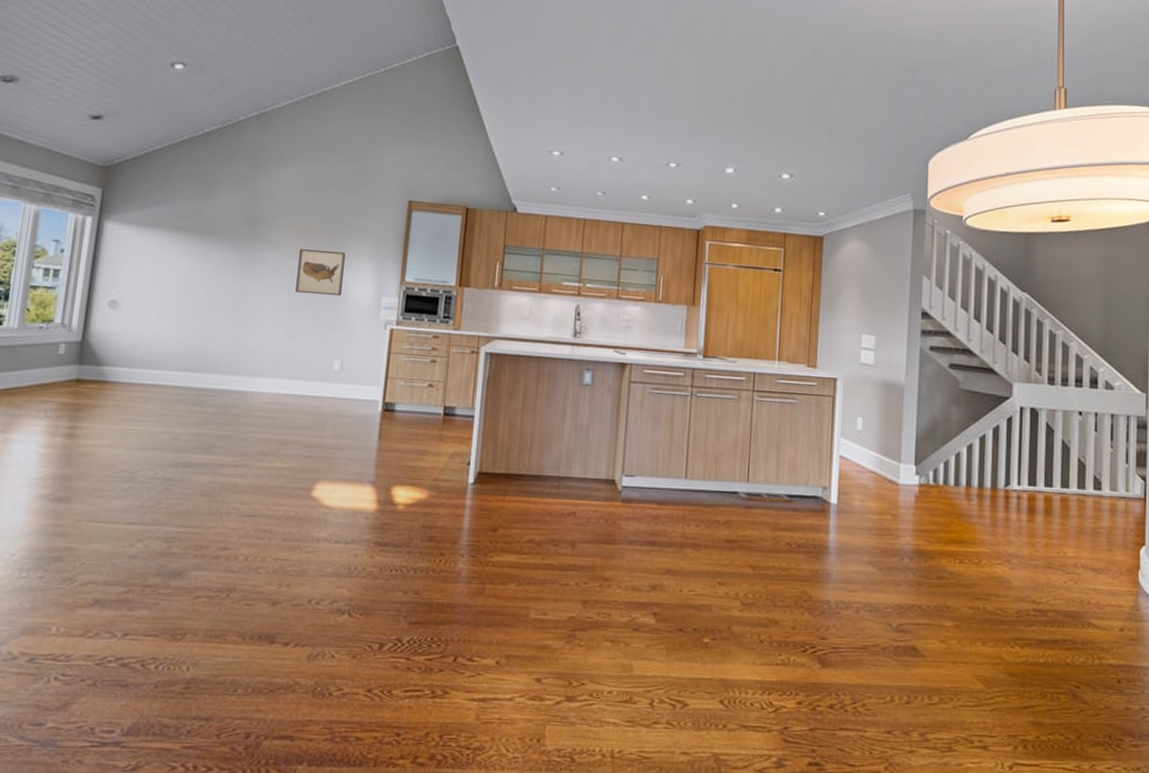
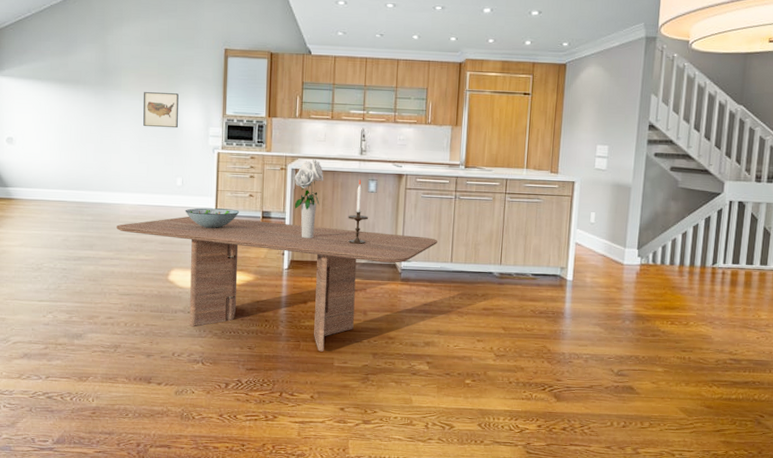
dining table: none [246,410,669,598] -> present [116,216,437,352]
decorative bowl: none [341,400,415,428] -> present [185,208,240,229]
bouquet: none [486,340,527,443] -> present [294,159,324,238]
candlestick: none [554,368,582,453] -> present [348,179,369,245]

